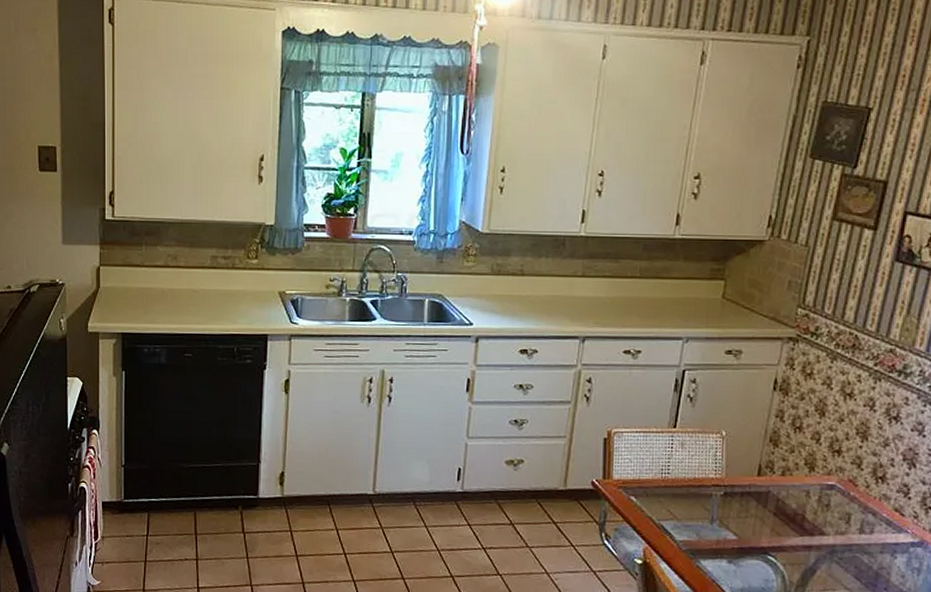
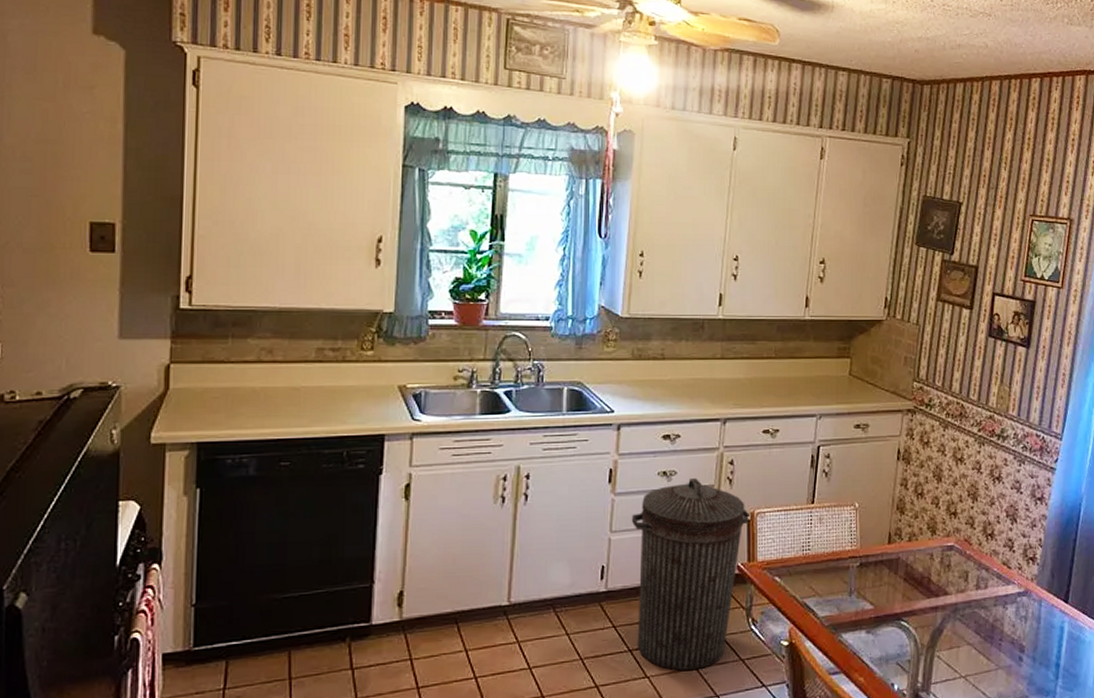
trash can: none [487,393,609,574] -> present [631,478,752,671]

